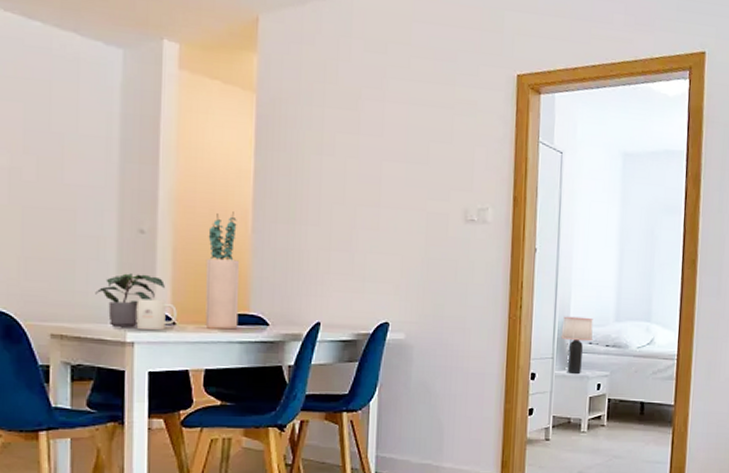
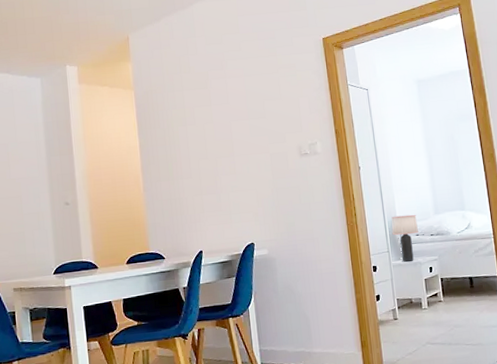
potted plant: present [95,273,165,328] -> none [40,234,87,277]
mug: present [136,298,177,331] -> none [69,251,98,277]
vase: present [205,212,240,330] -> none [113,178,143,268]

